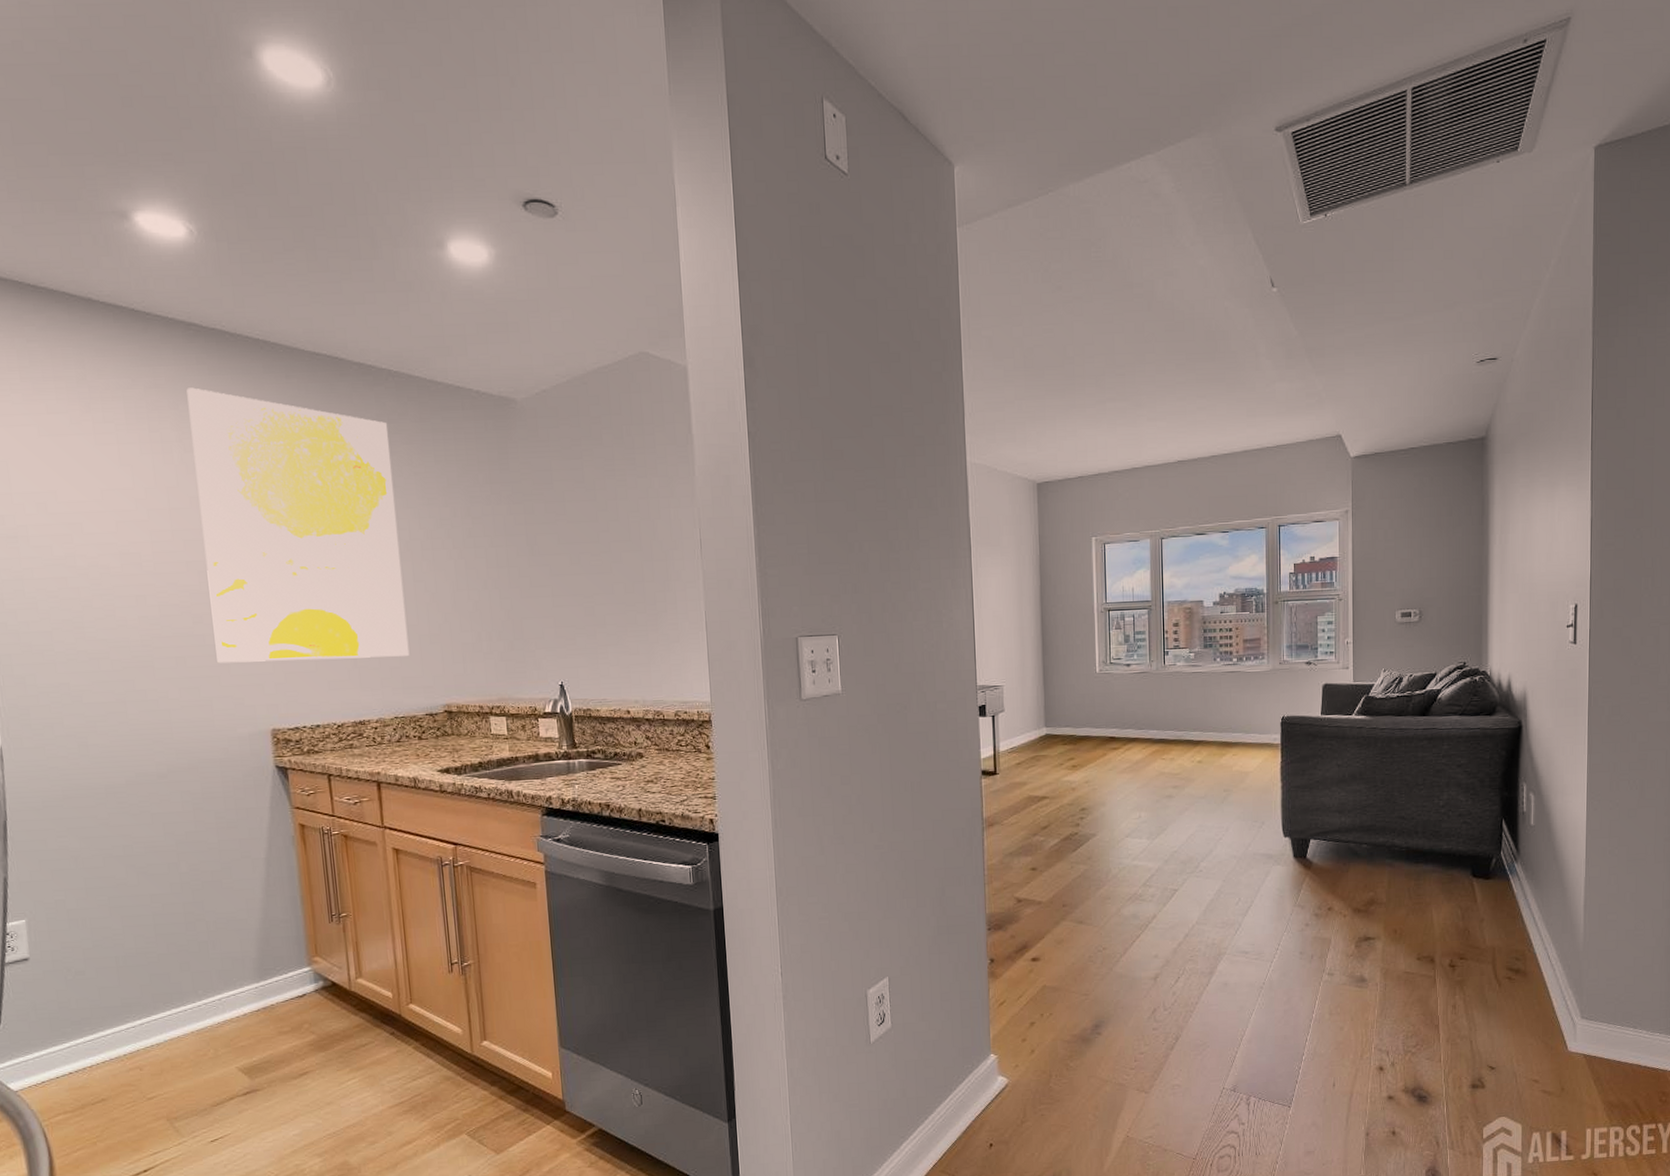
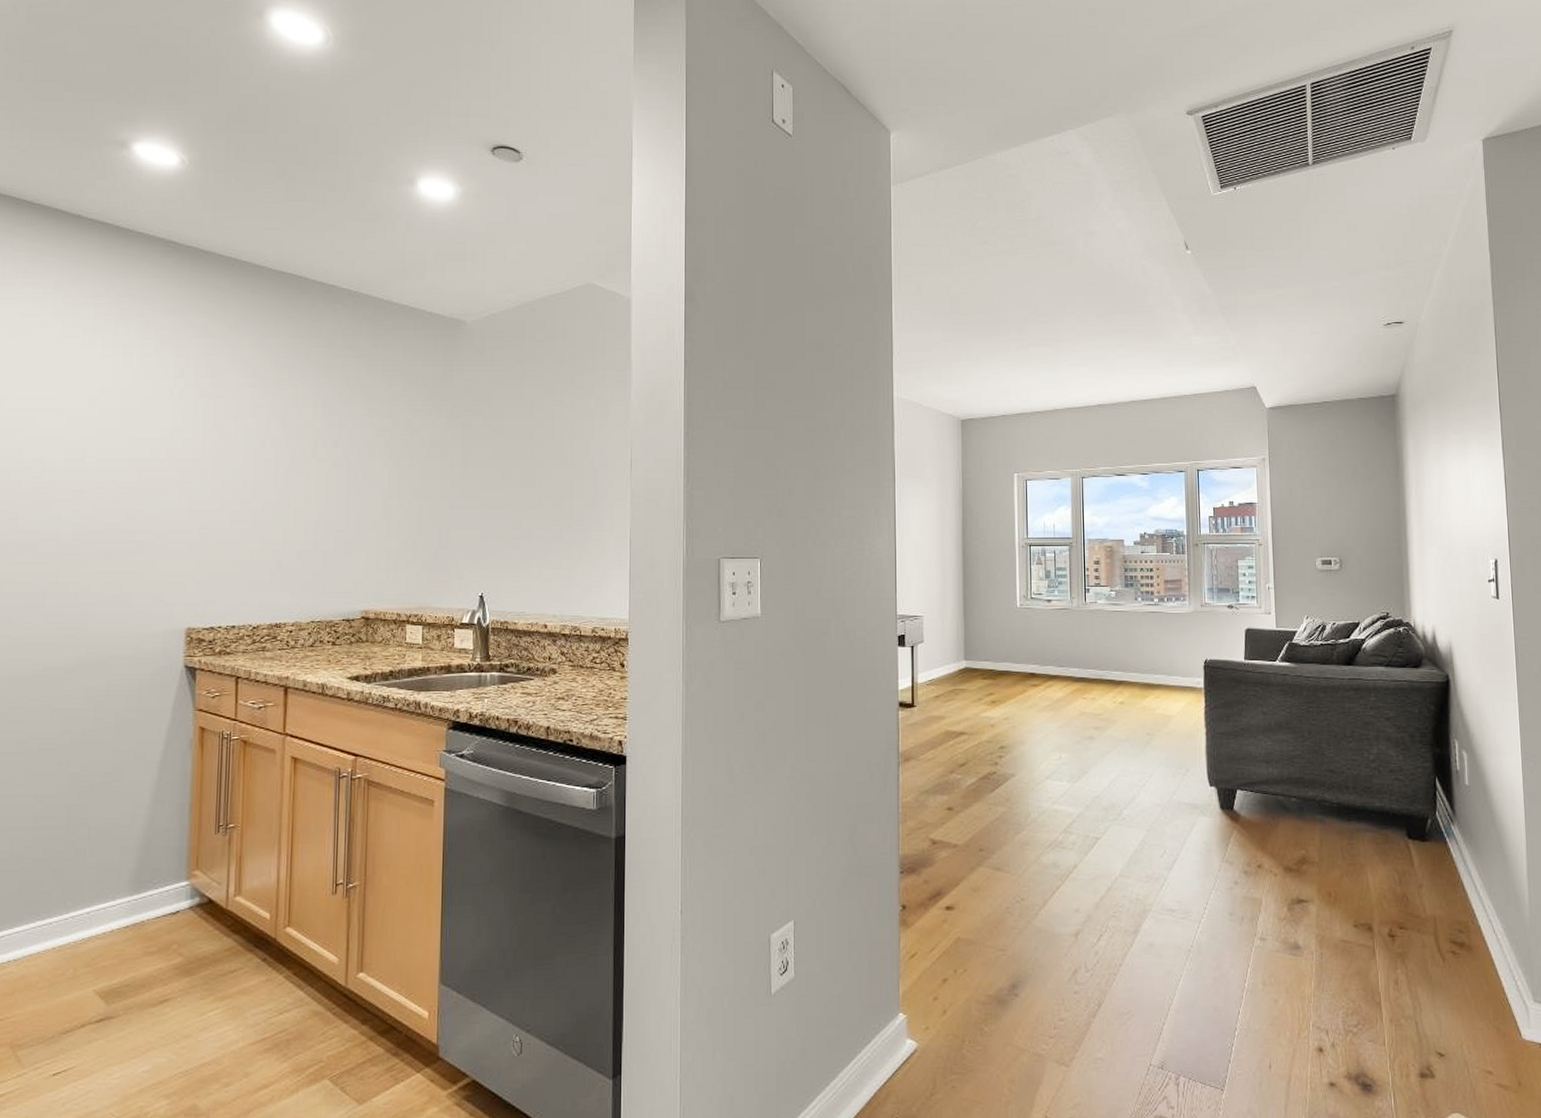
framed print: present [186,387,410,664] -> none [143,298,340,561]

